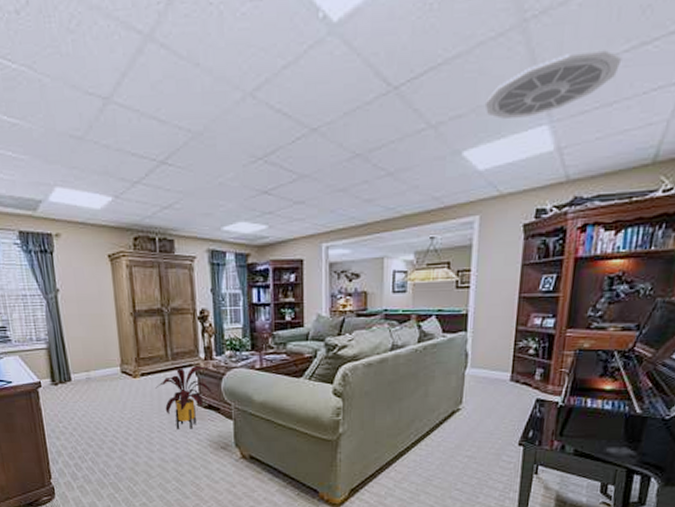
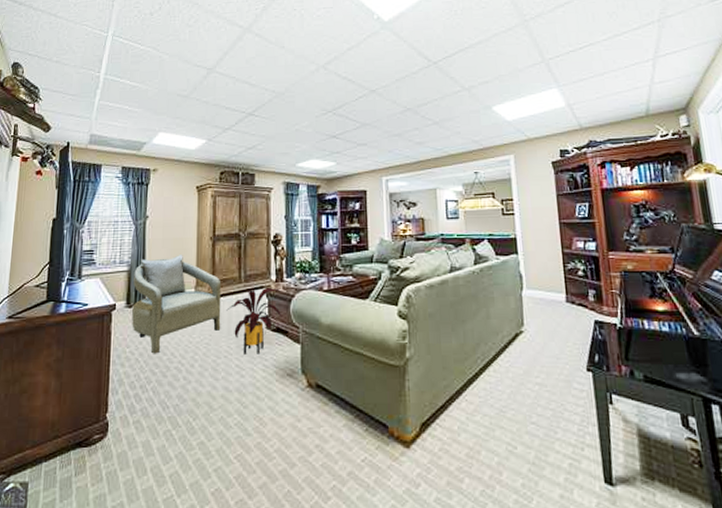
armchair: none [54,332,152,429] -> present [132,255,222,354]
ceiling vent: present [484,50,622,119] -> none [504,39,603,84]

